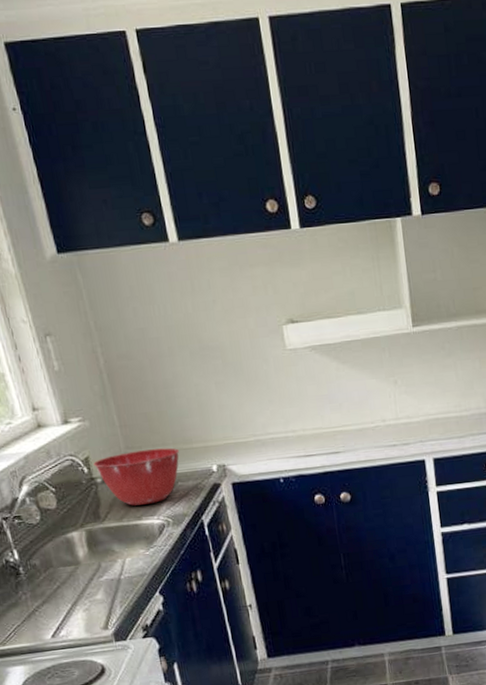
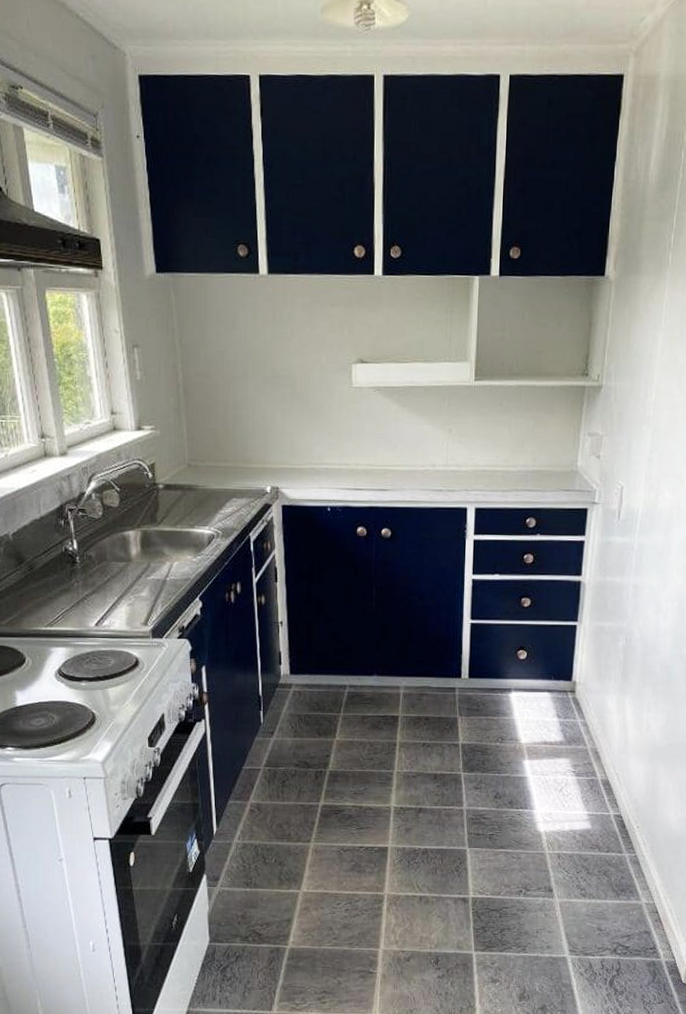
mixing bowl: present [93,448,180,506] -> none [158,463,239,515]

